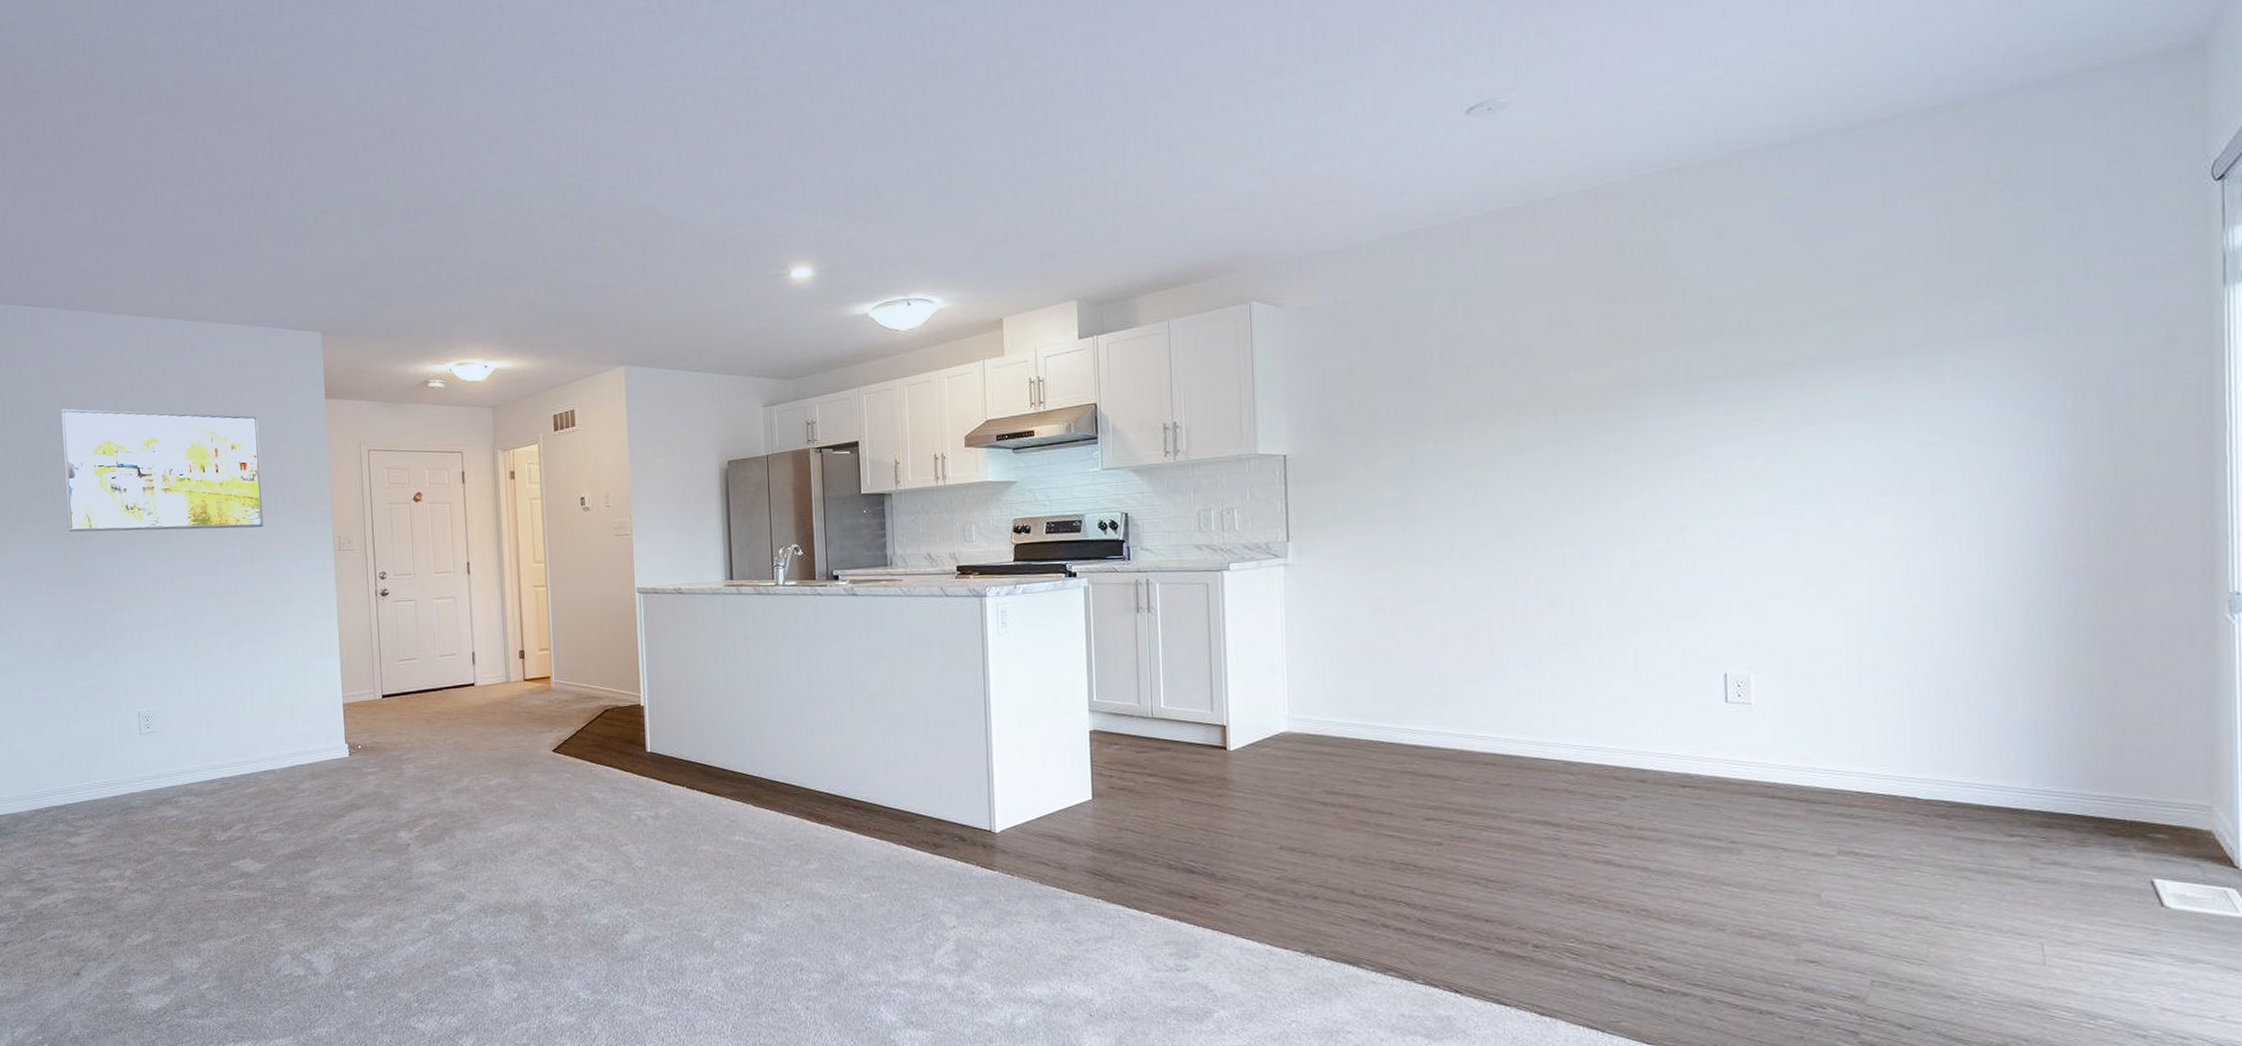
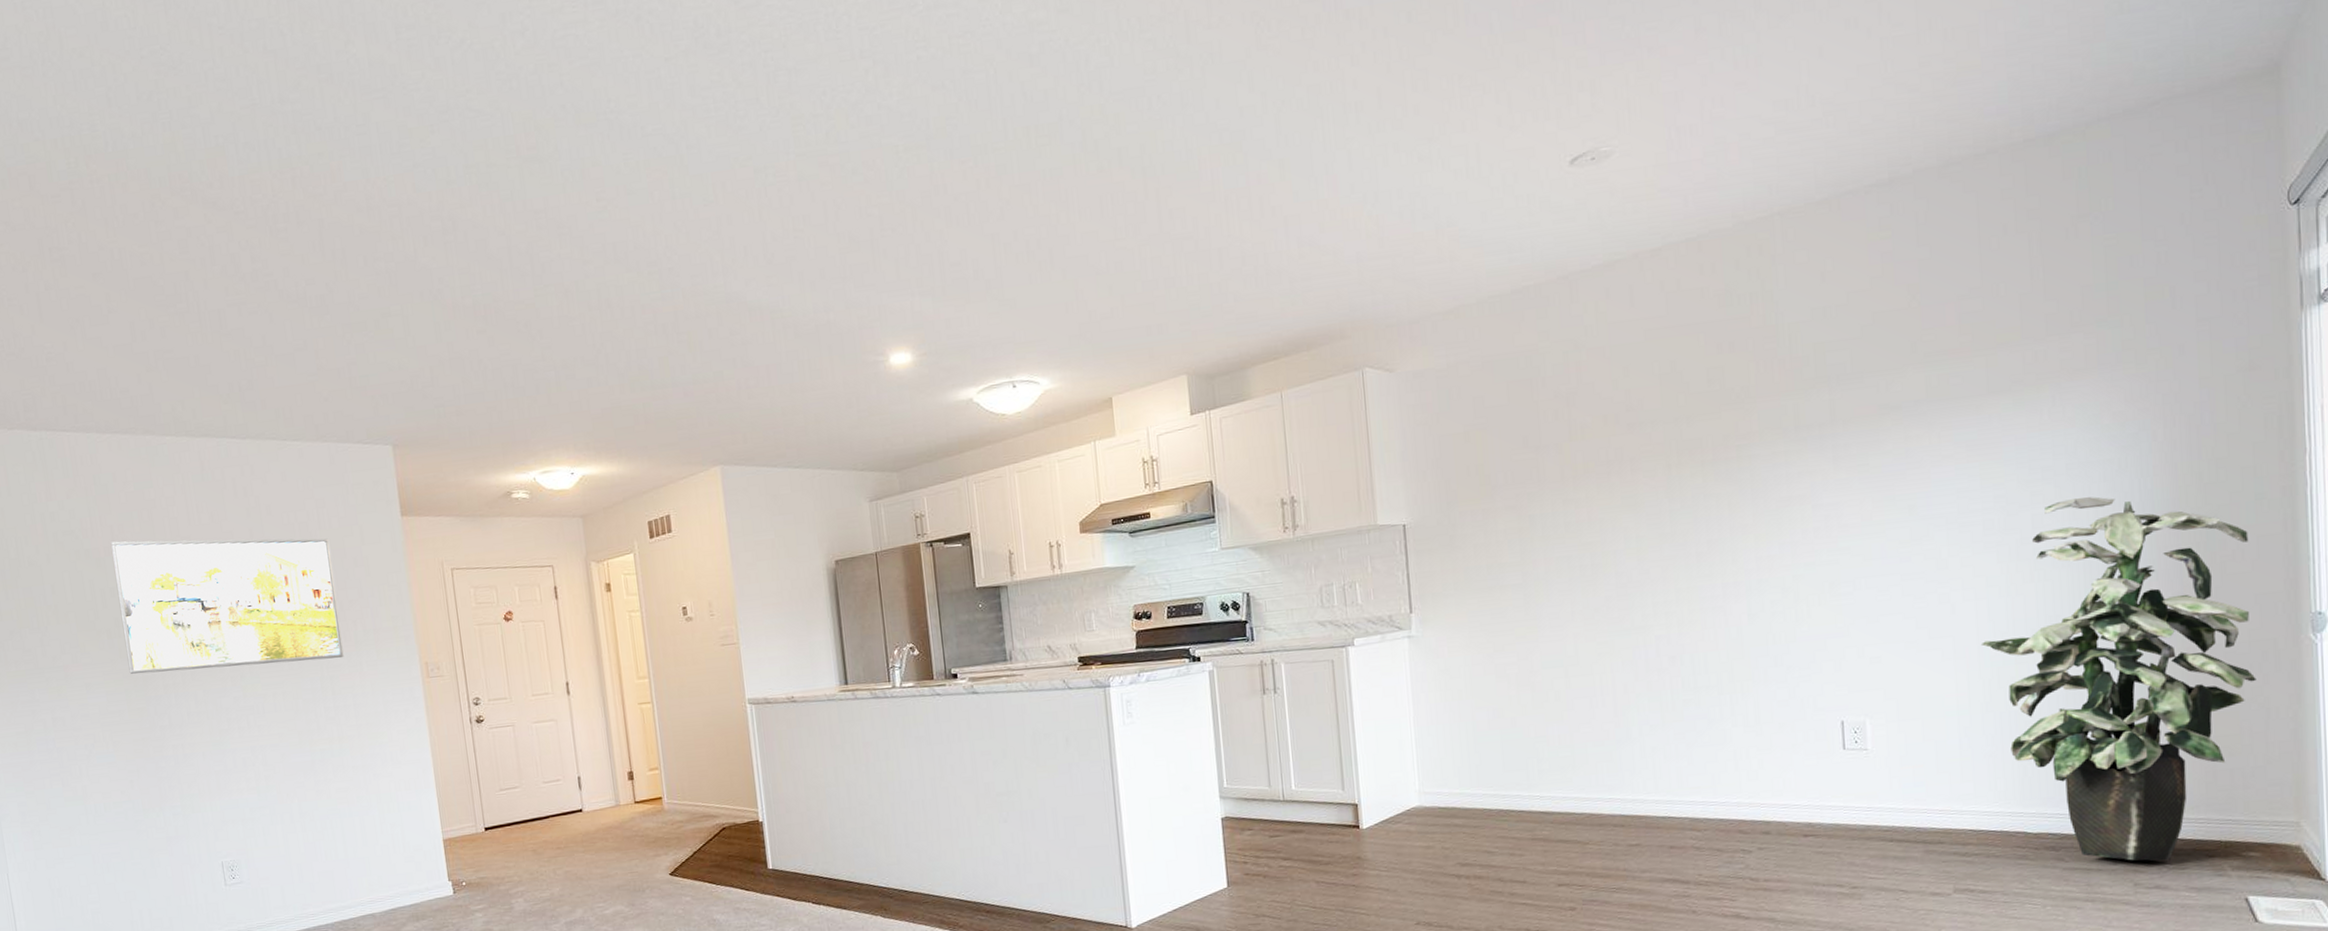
indoor plant: none [1873,463,2168,837] -> present [1980,496,2256,861]

